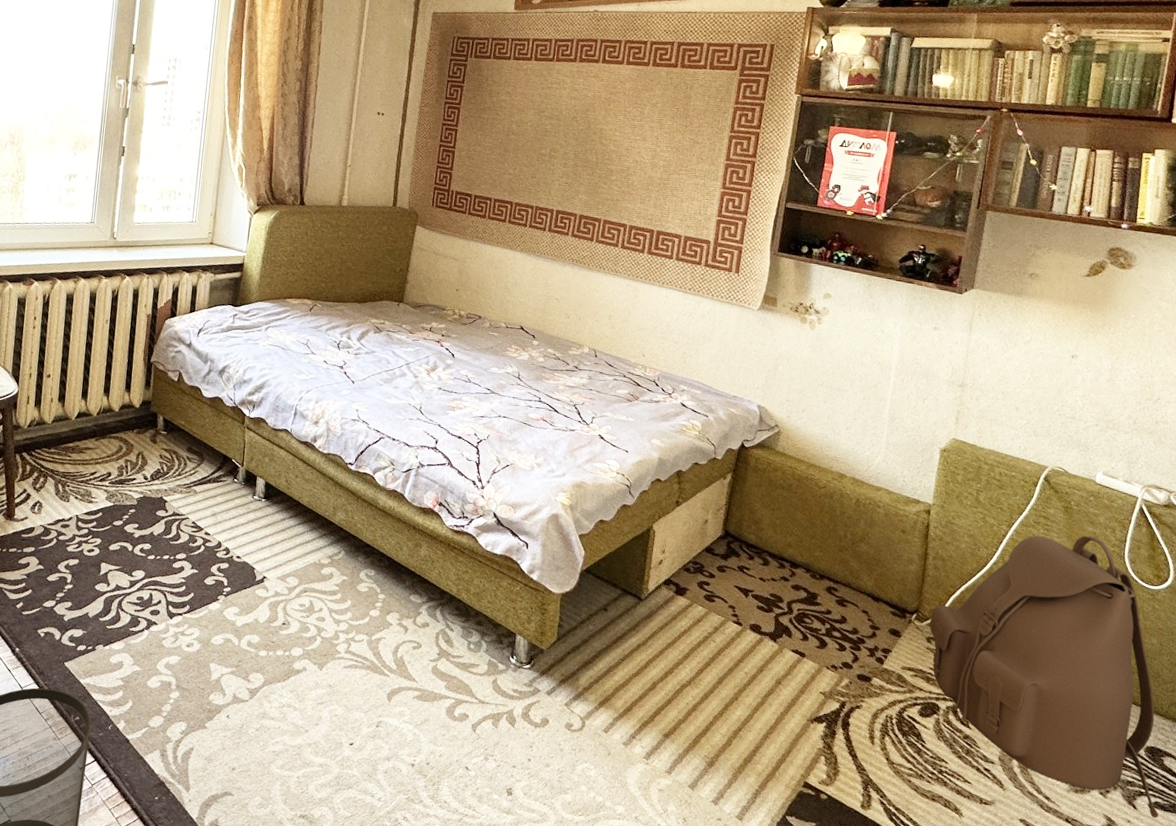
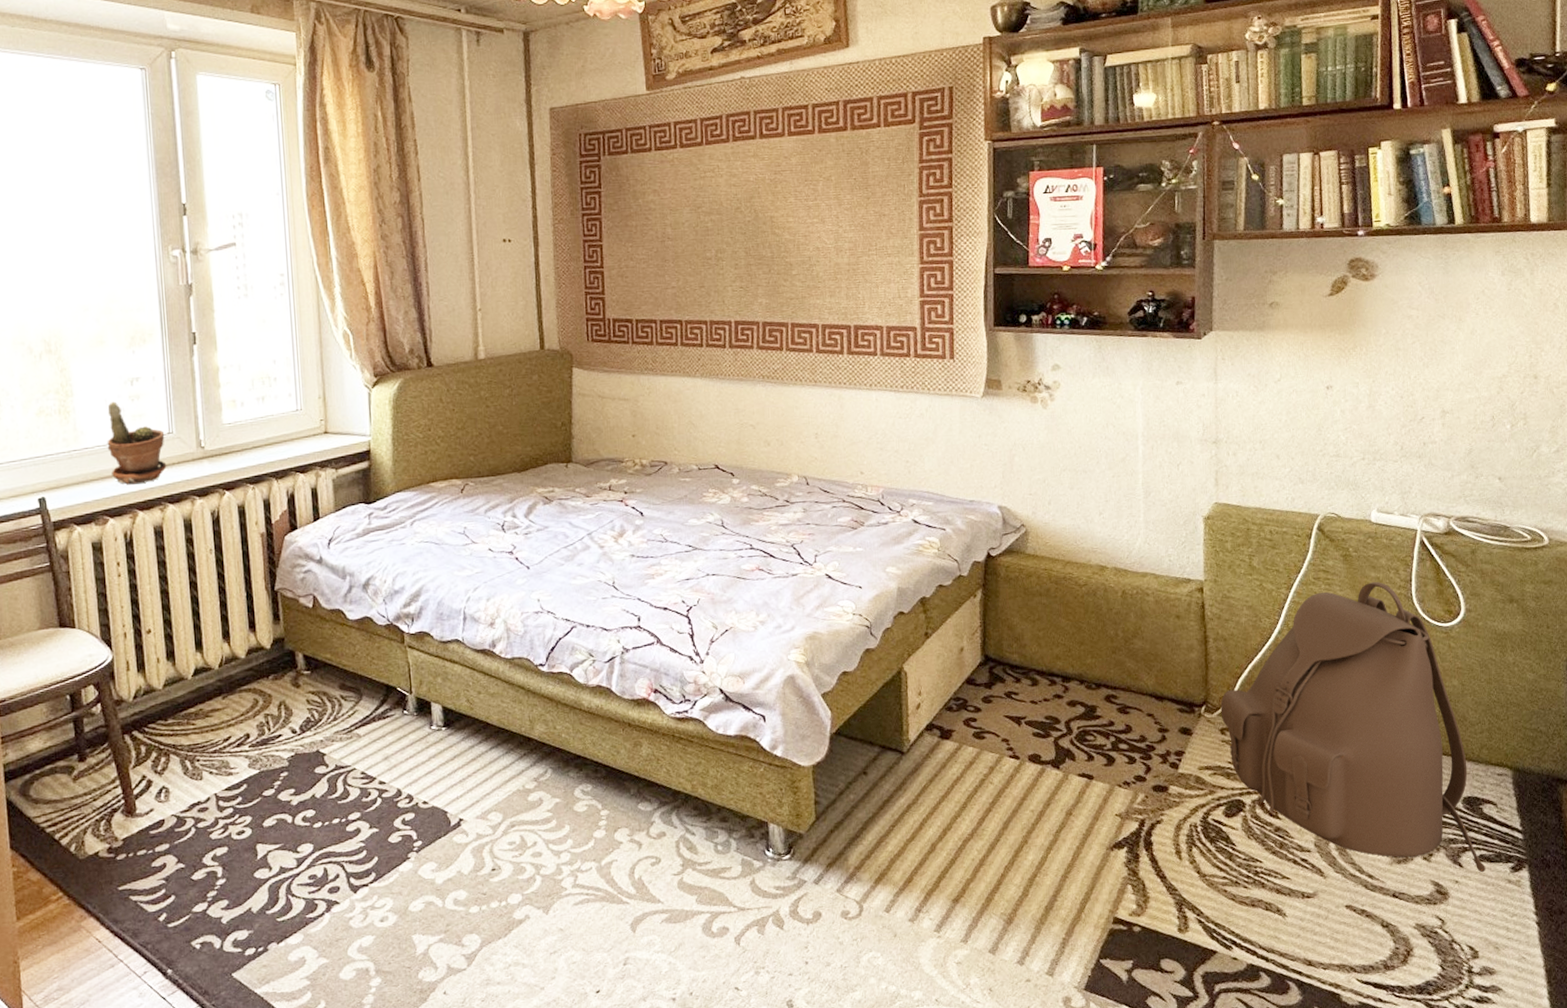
potted plant: none [42,190,88,258] -> present [107,401,167,485]

